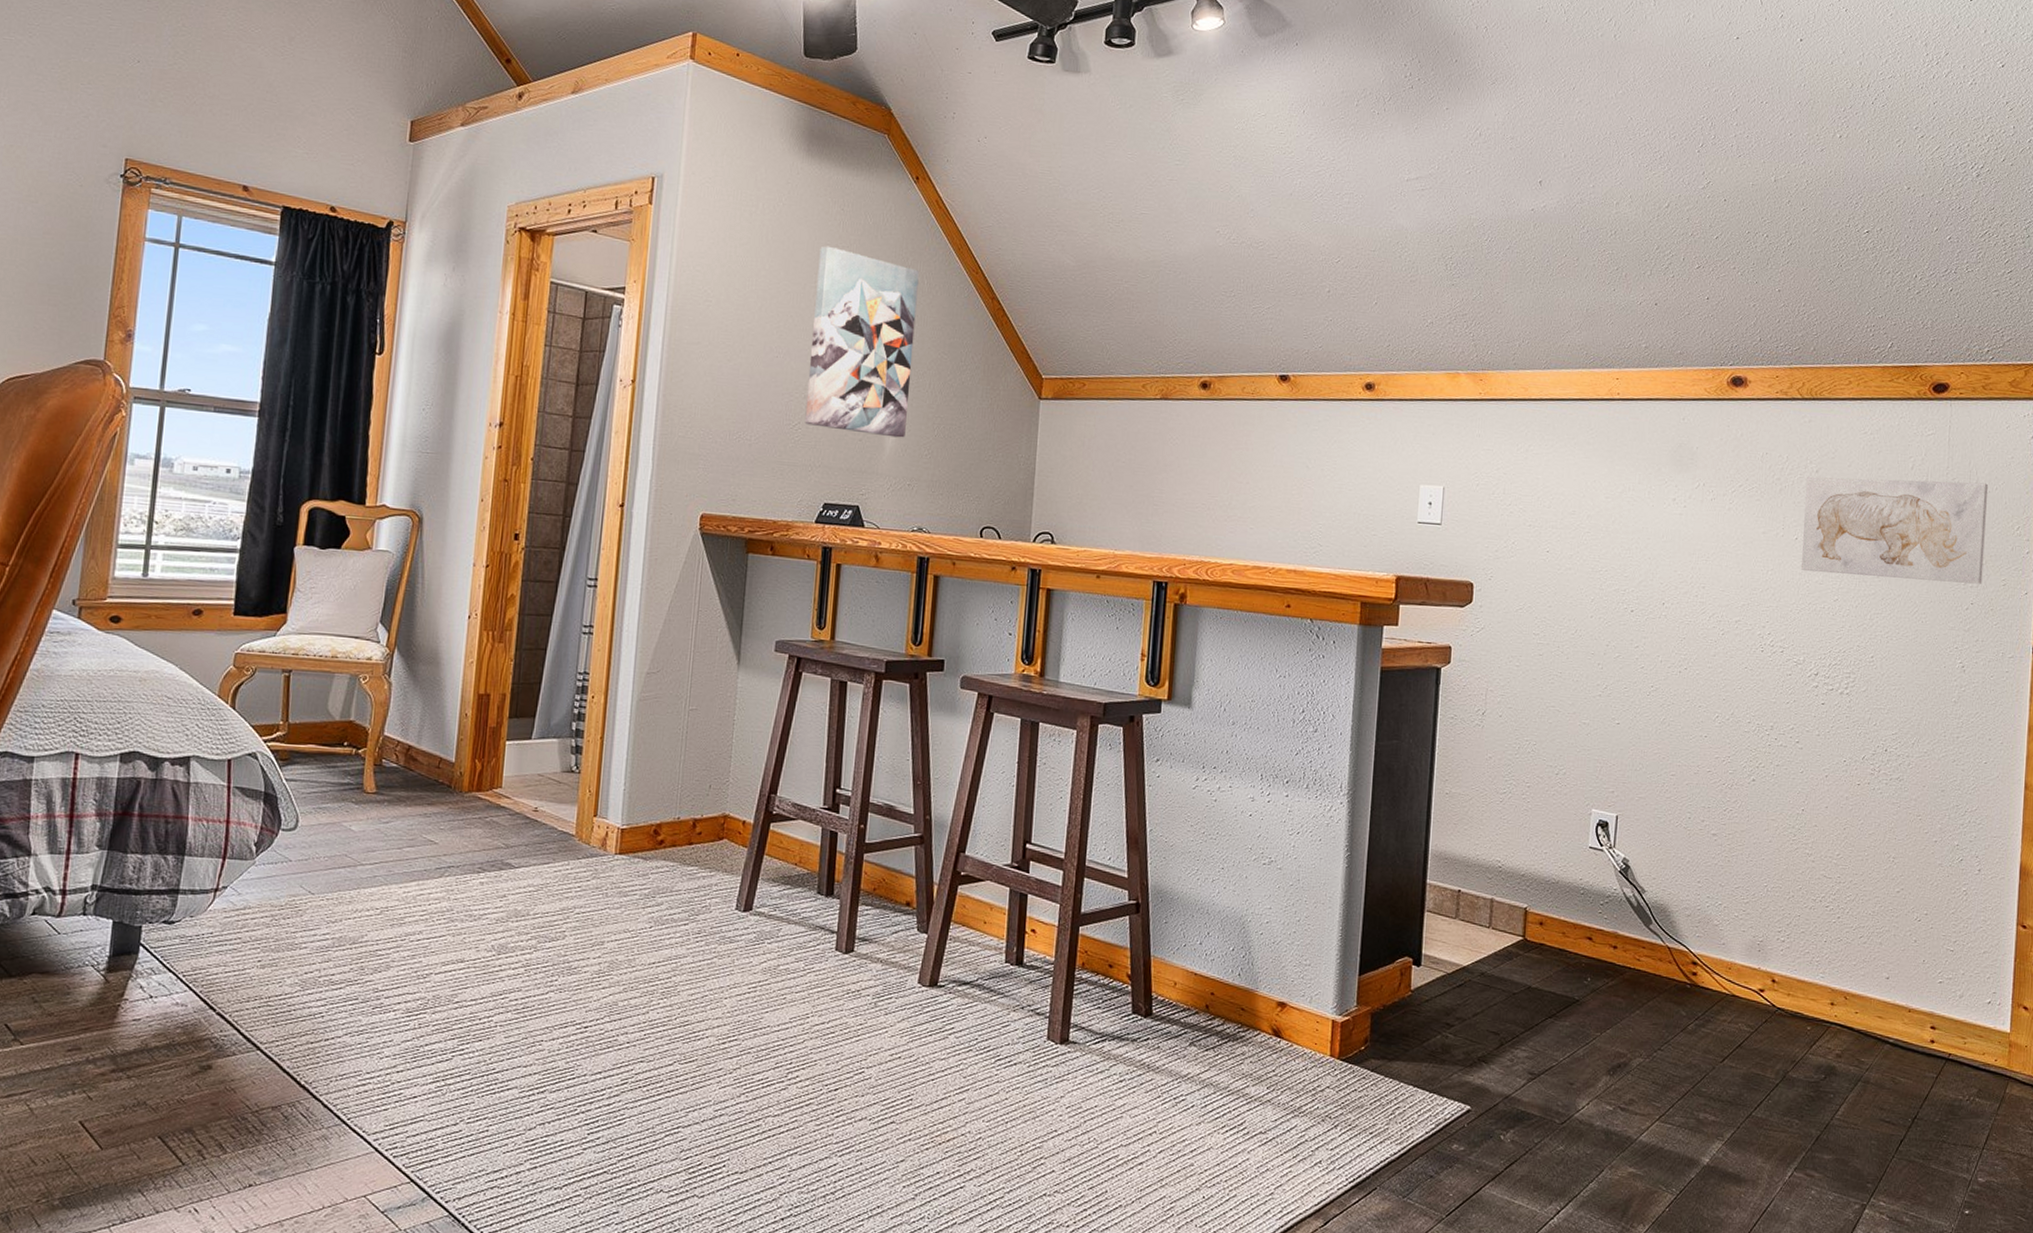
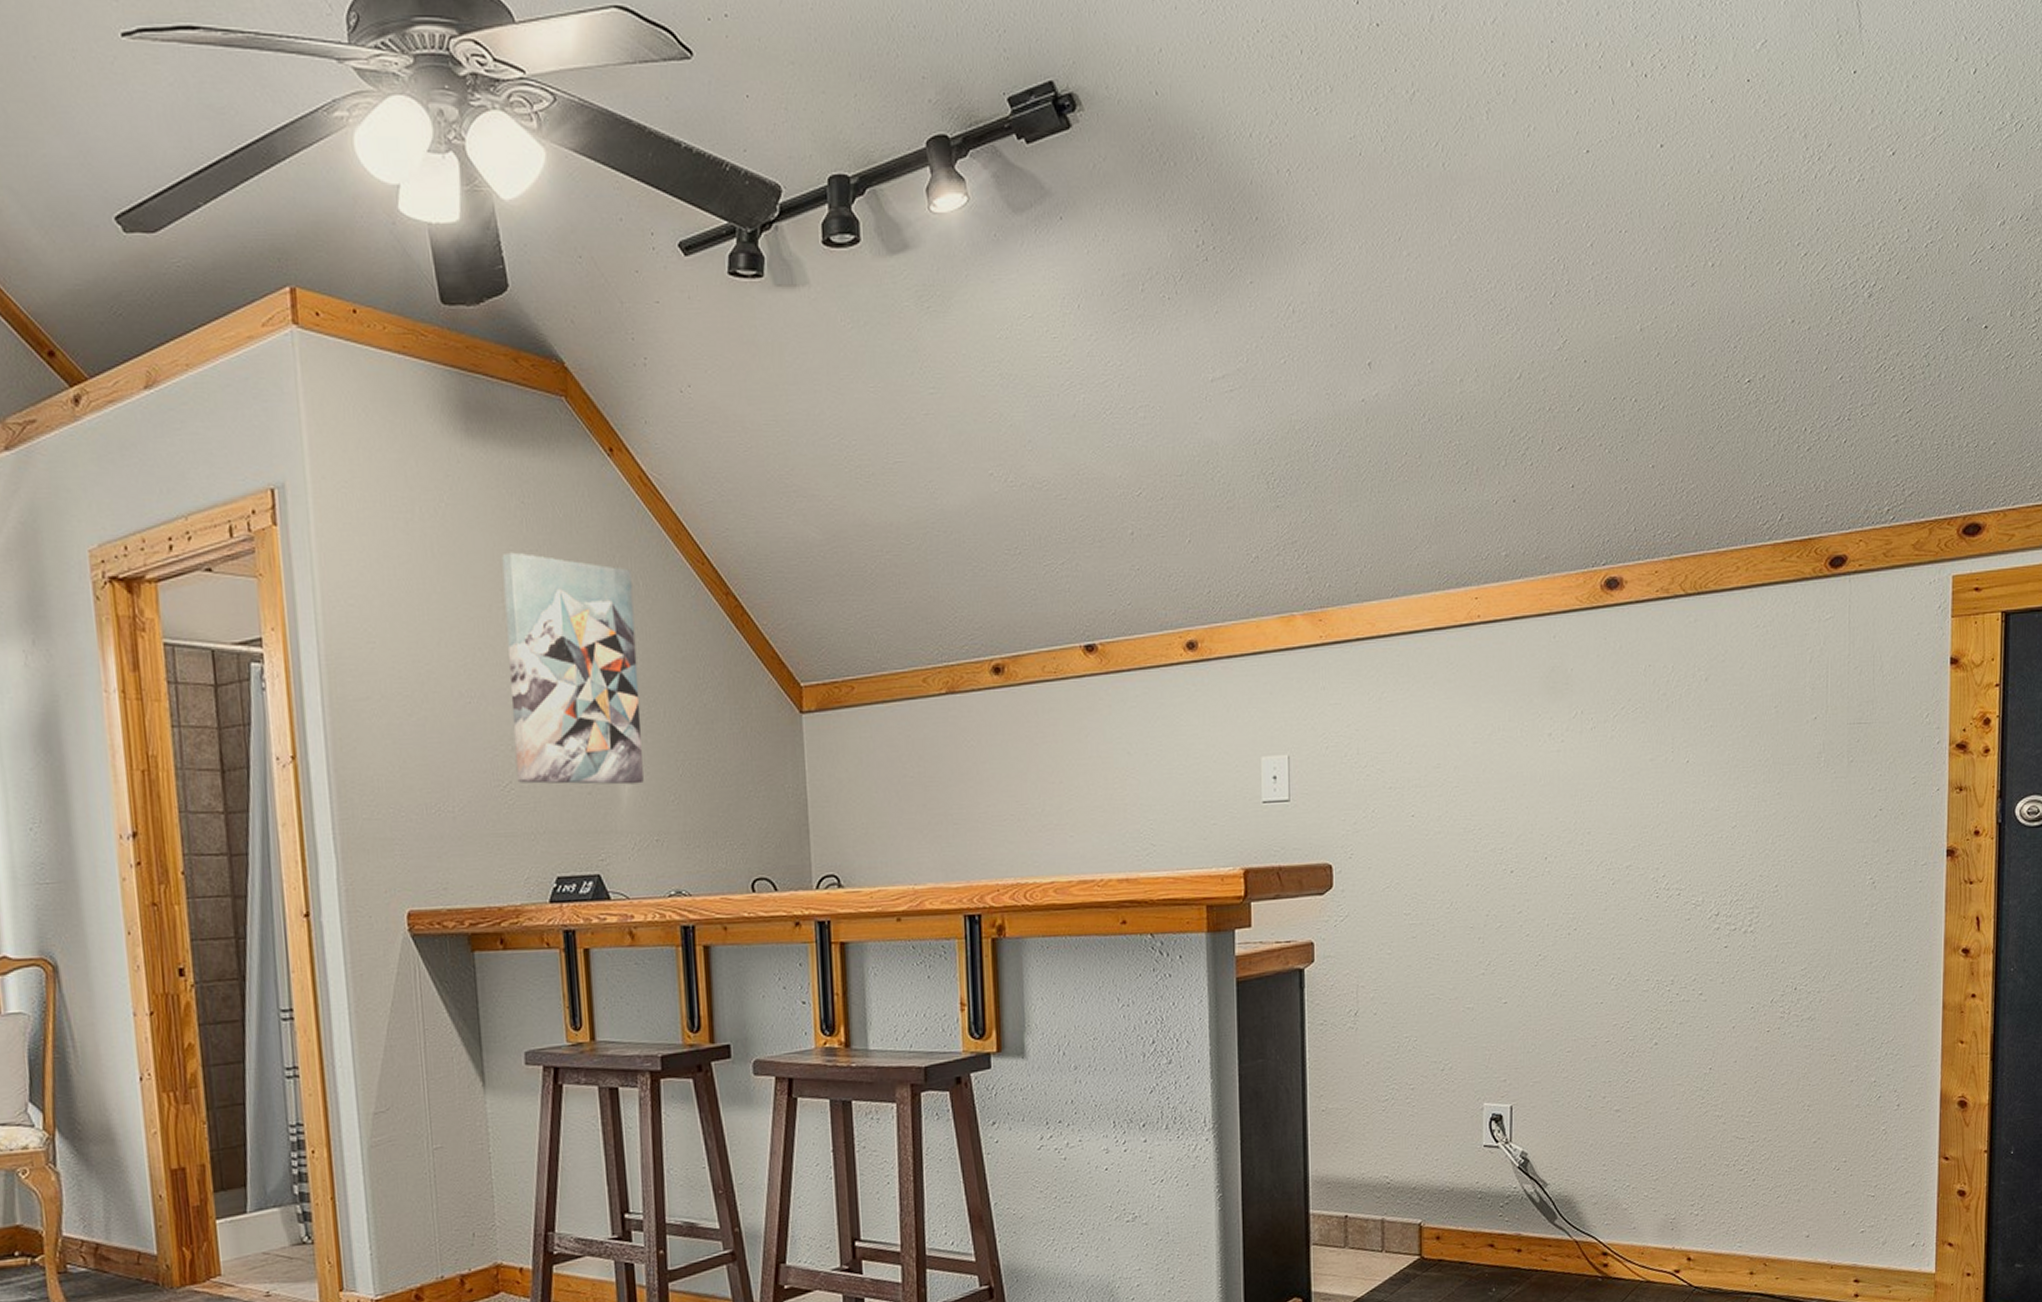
wall art: present [1801,476,1988,584] -> none [1695,668,1893,799]

